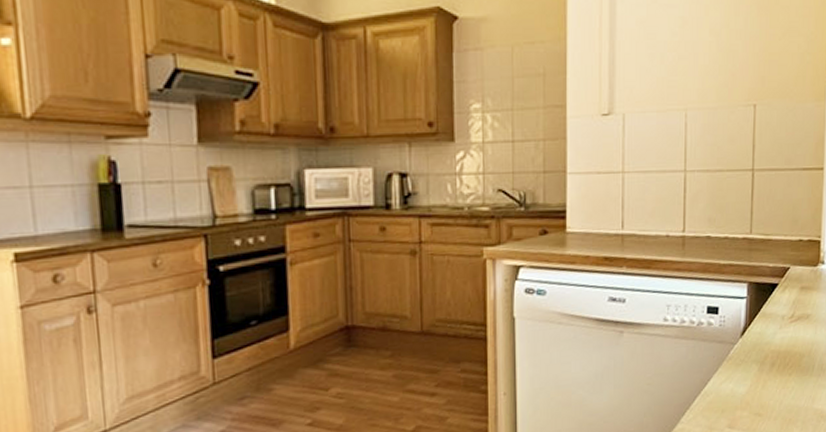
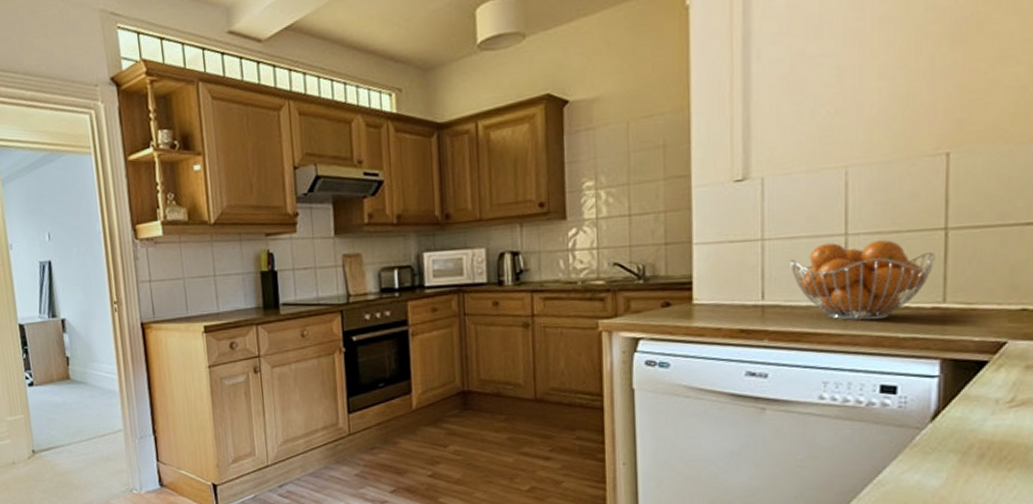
fruit basket: none [644,178,746,249] -> present [790,240,935,321]

